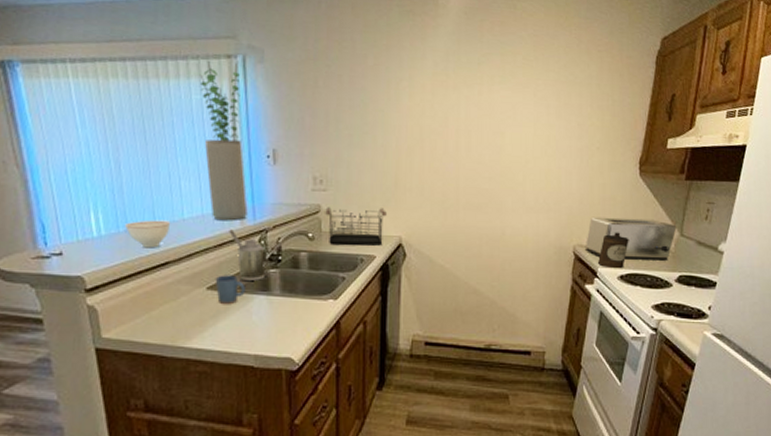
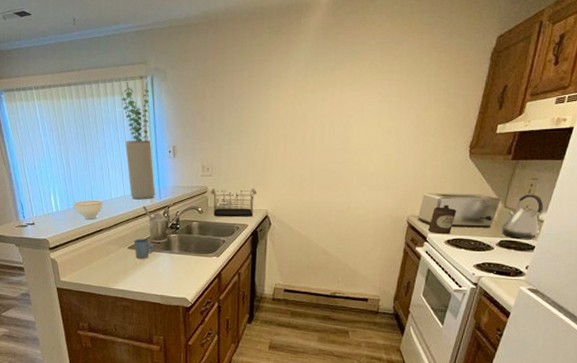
kettle: none [680,220,723,275] -> present [502,194,544,240]

